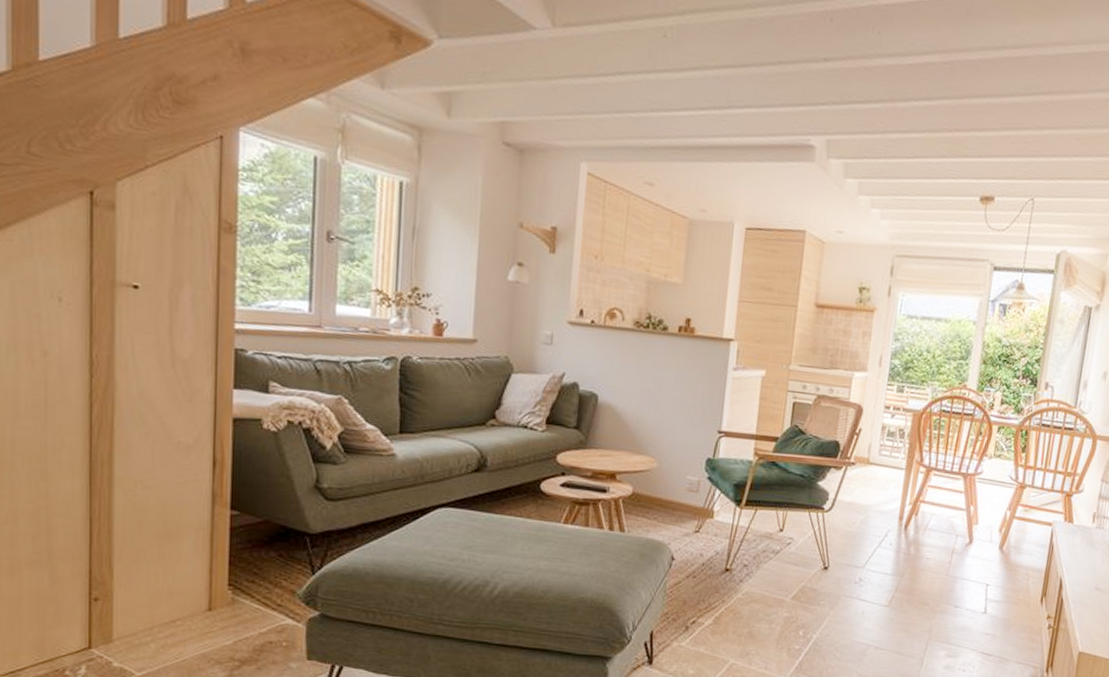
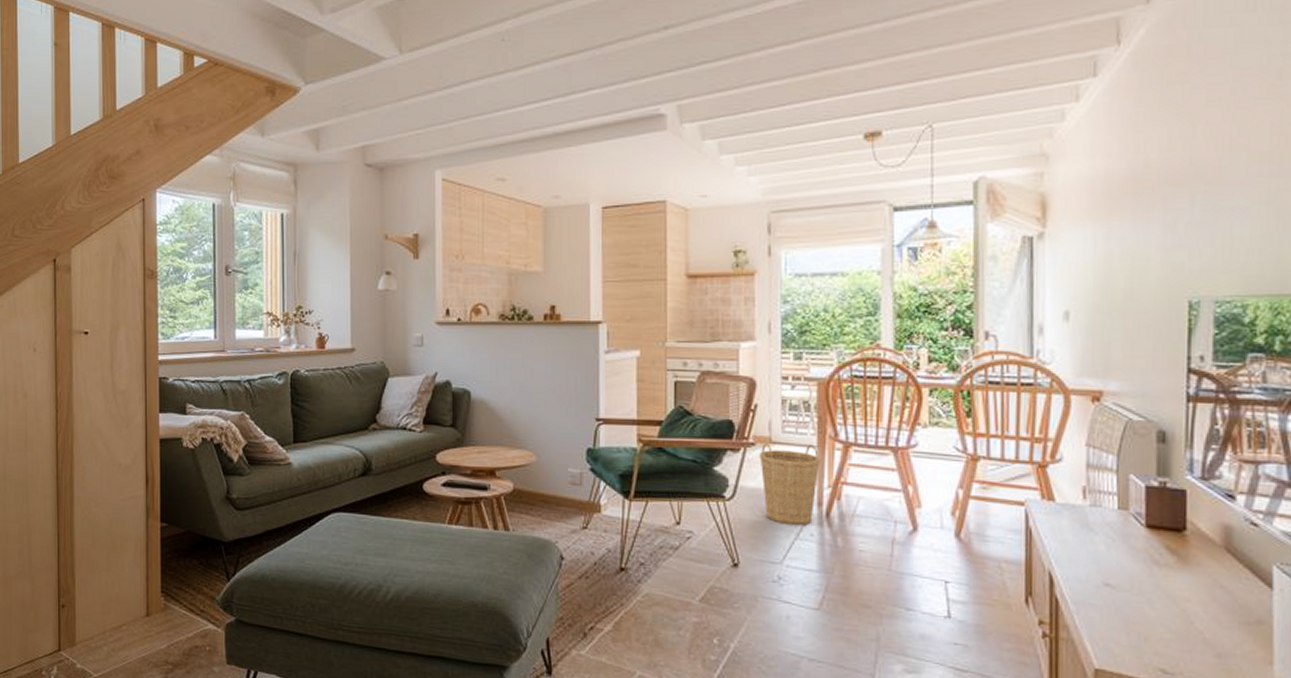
basket: none [856,464,907,536] -> present [759,443,820,526]

